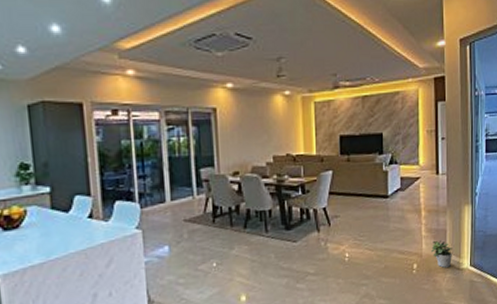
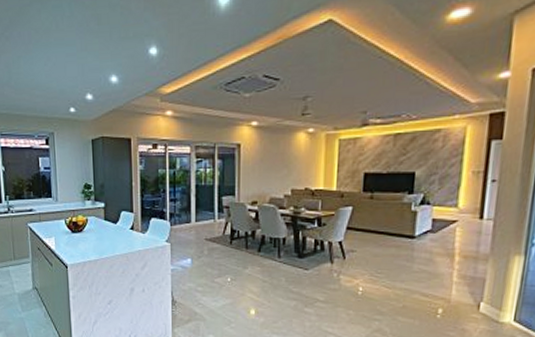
potted plant: present [430,239,453,268] -> none [461,288,493,318]

